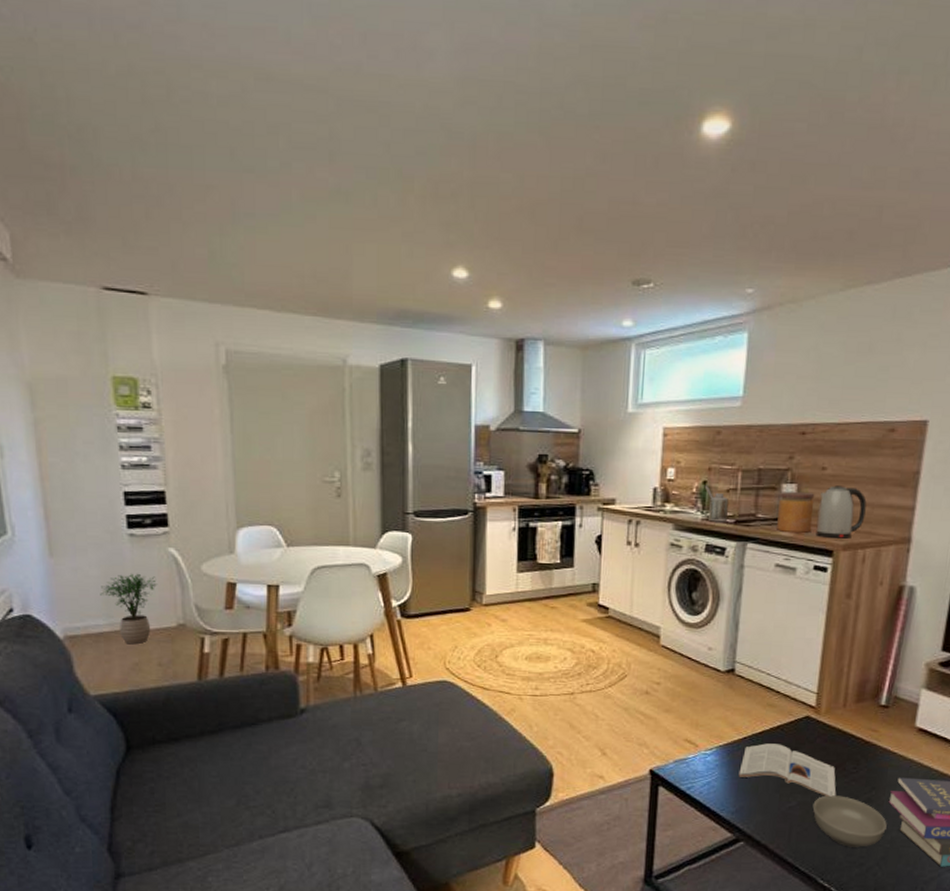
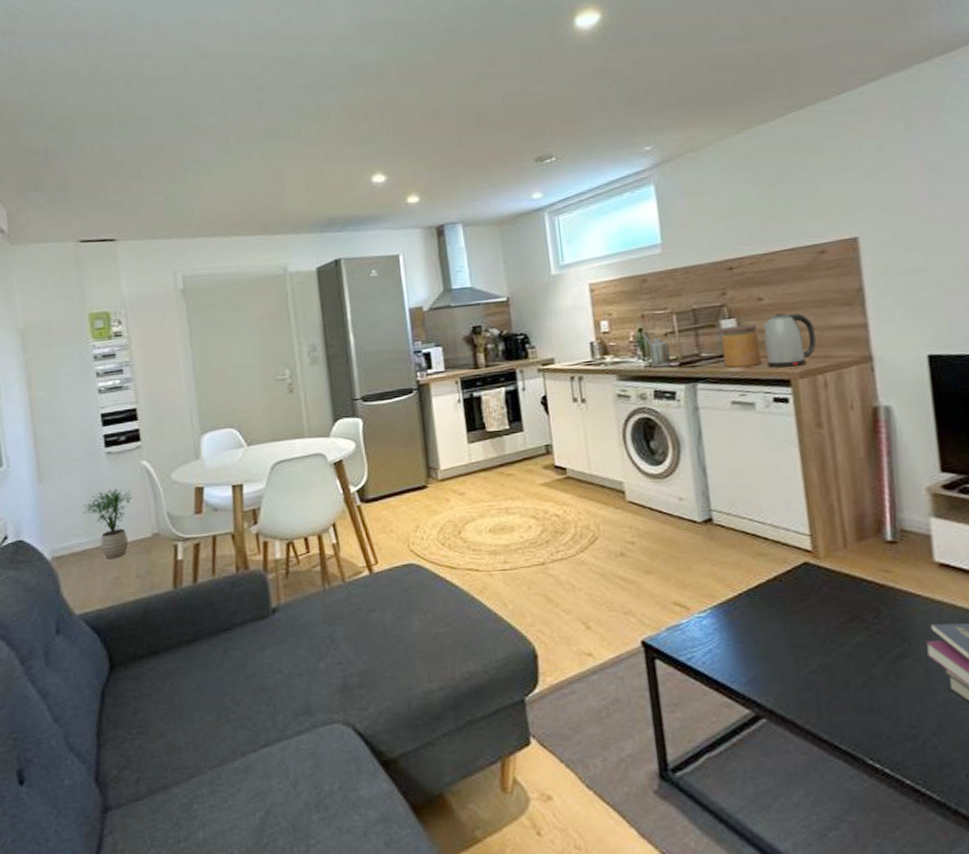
magazine: present [738,743,837,797] -> none [741,597,862,655]
bowl: present [812,795,887,847] -> none [836,652,934,715]

